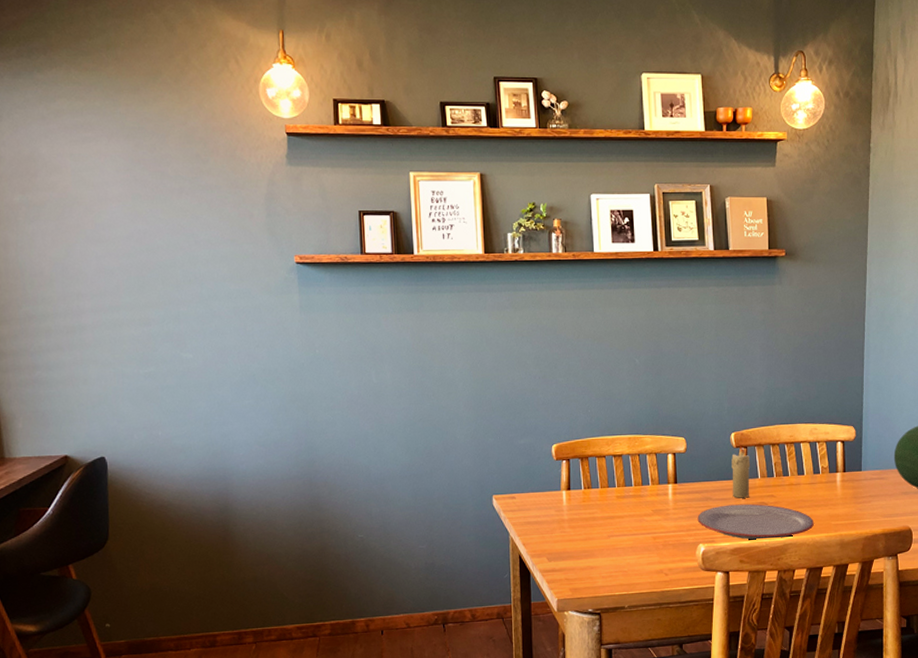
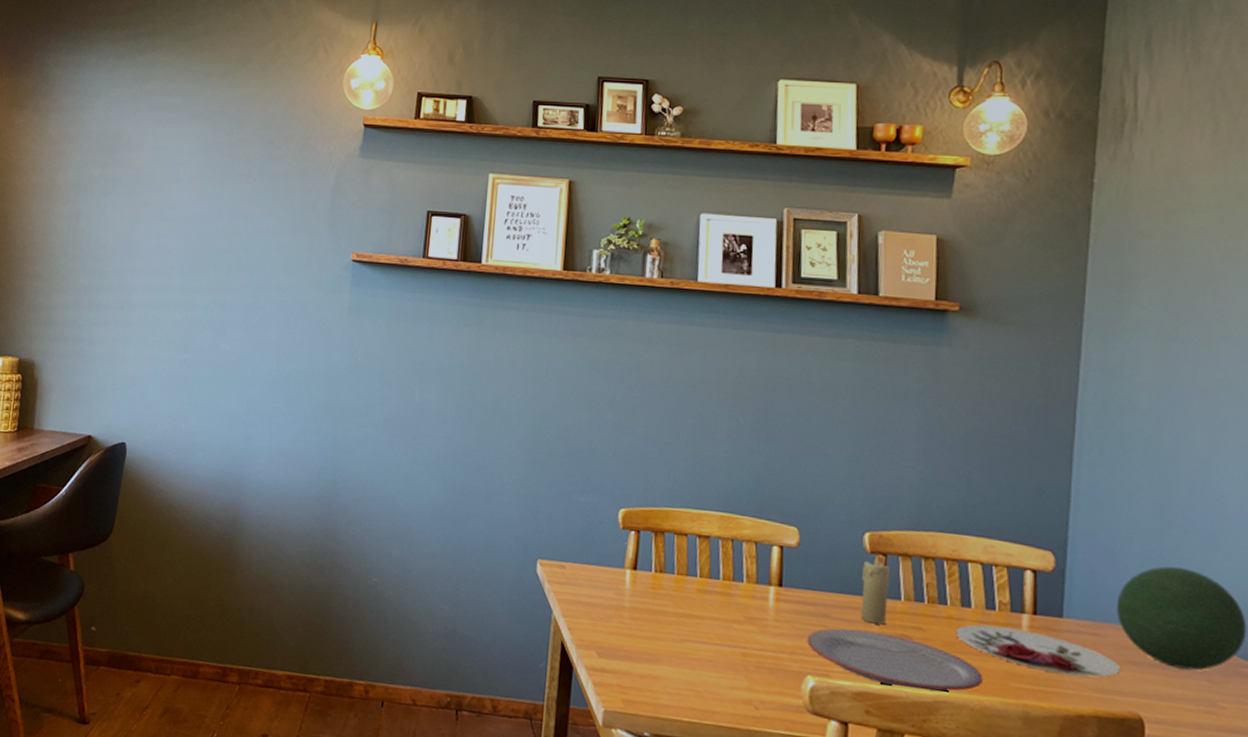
plate: none [795,484,898,510] -> present [955,624,1121,678]

